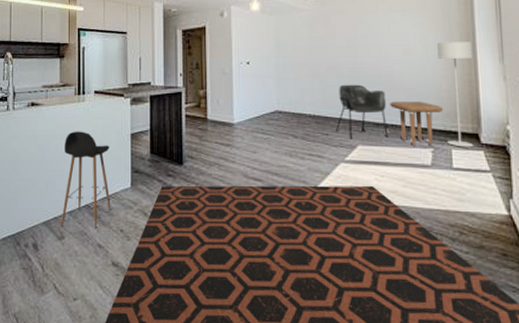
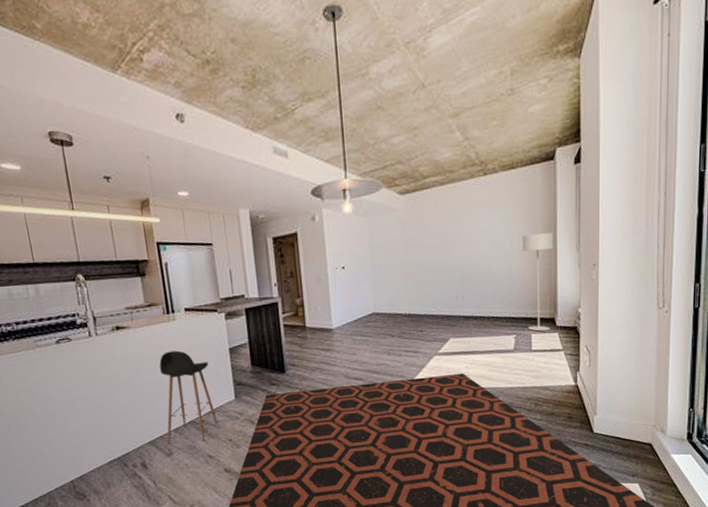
armchair: present [336,84,389,140] -> none [430,281,477,334]
side table: present [390,101,444,147] -> none [479,293,526,335]

